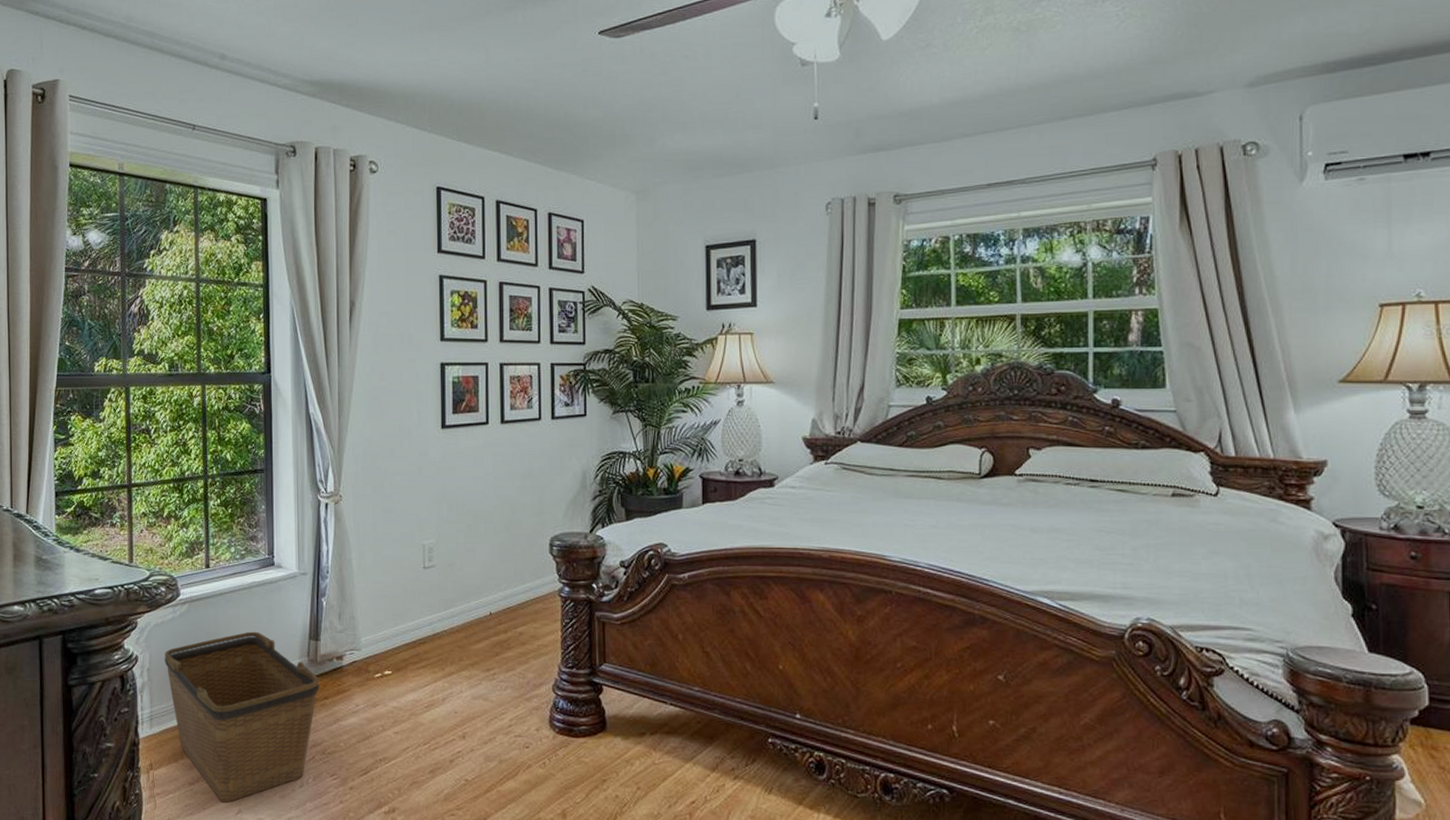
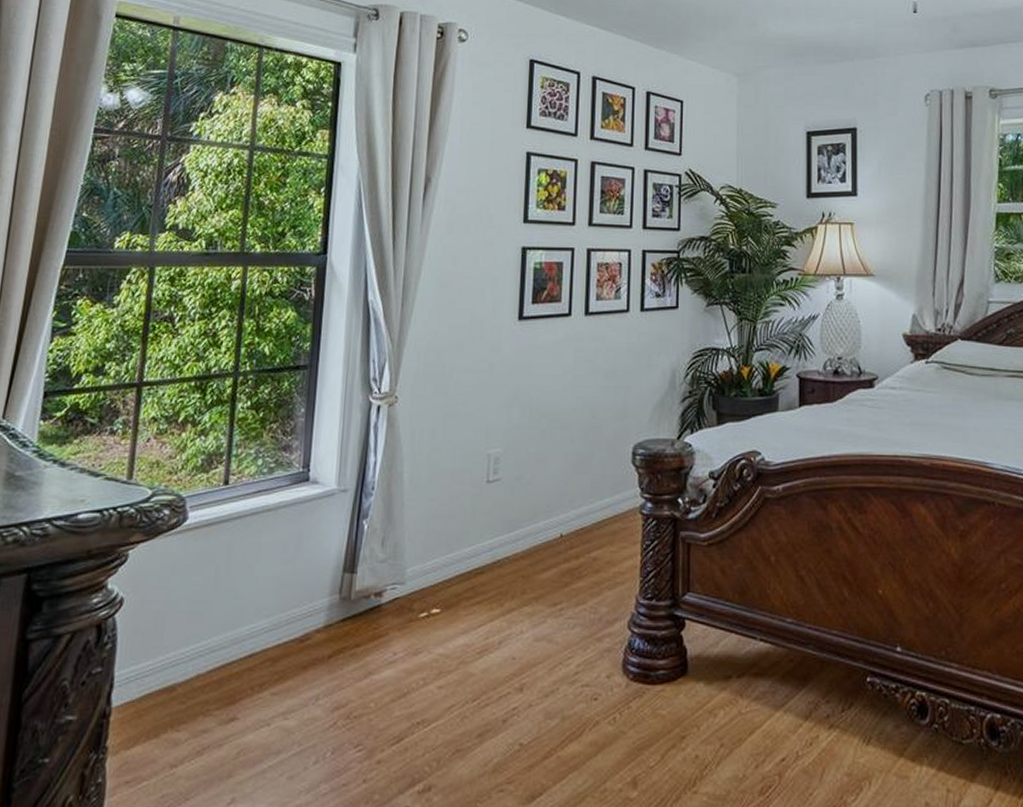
bicycle basket: present [164,631,319,803] -> none [157,563,351,789]

